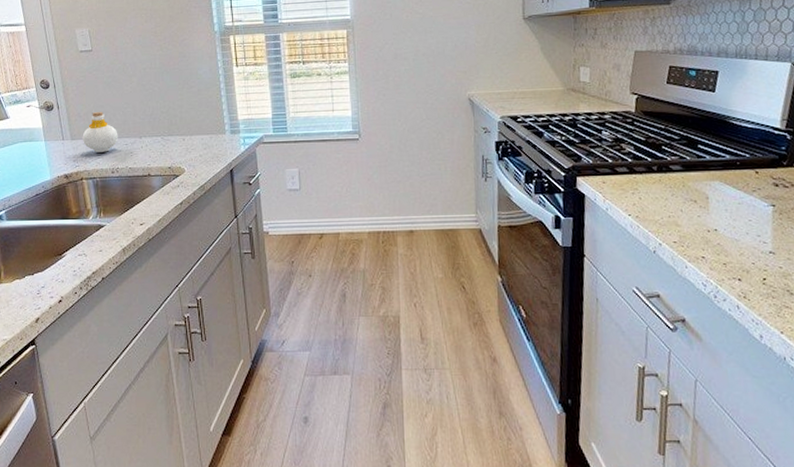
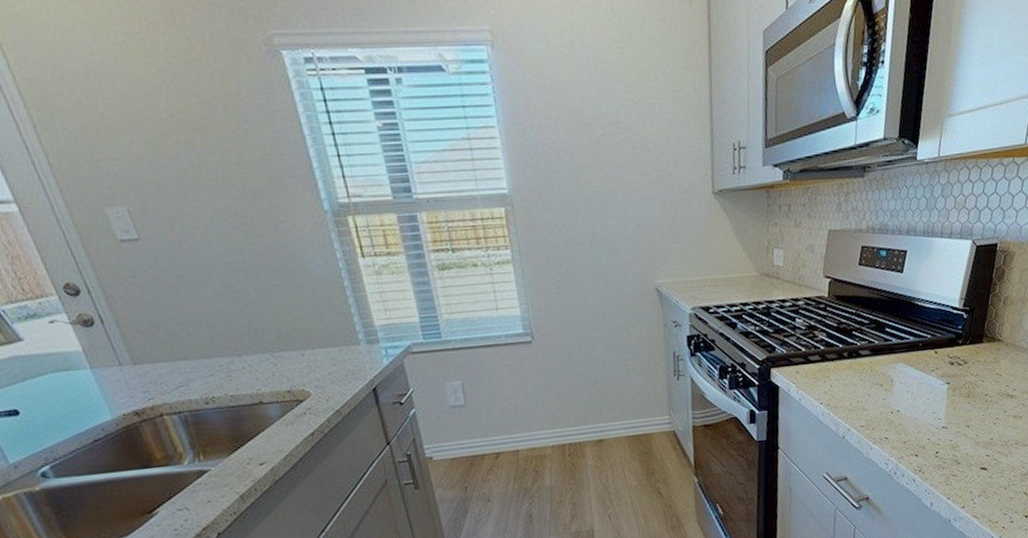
bottle: present [82,111,118,153] -> none [149,323,207,380]

